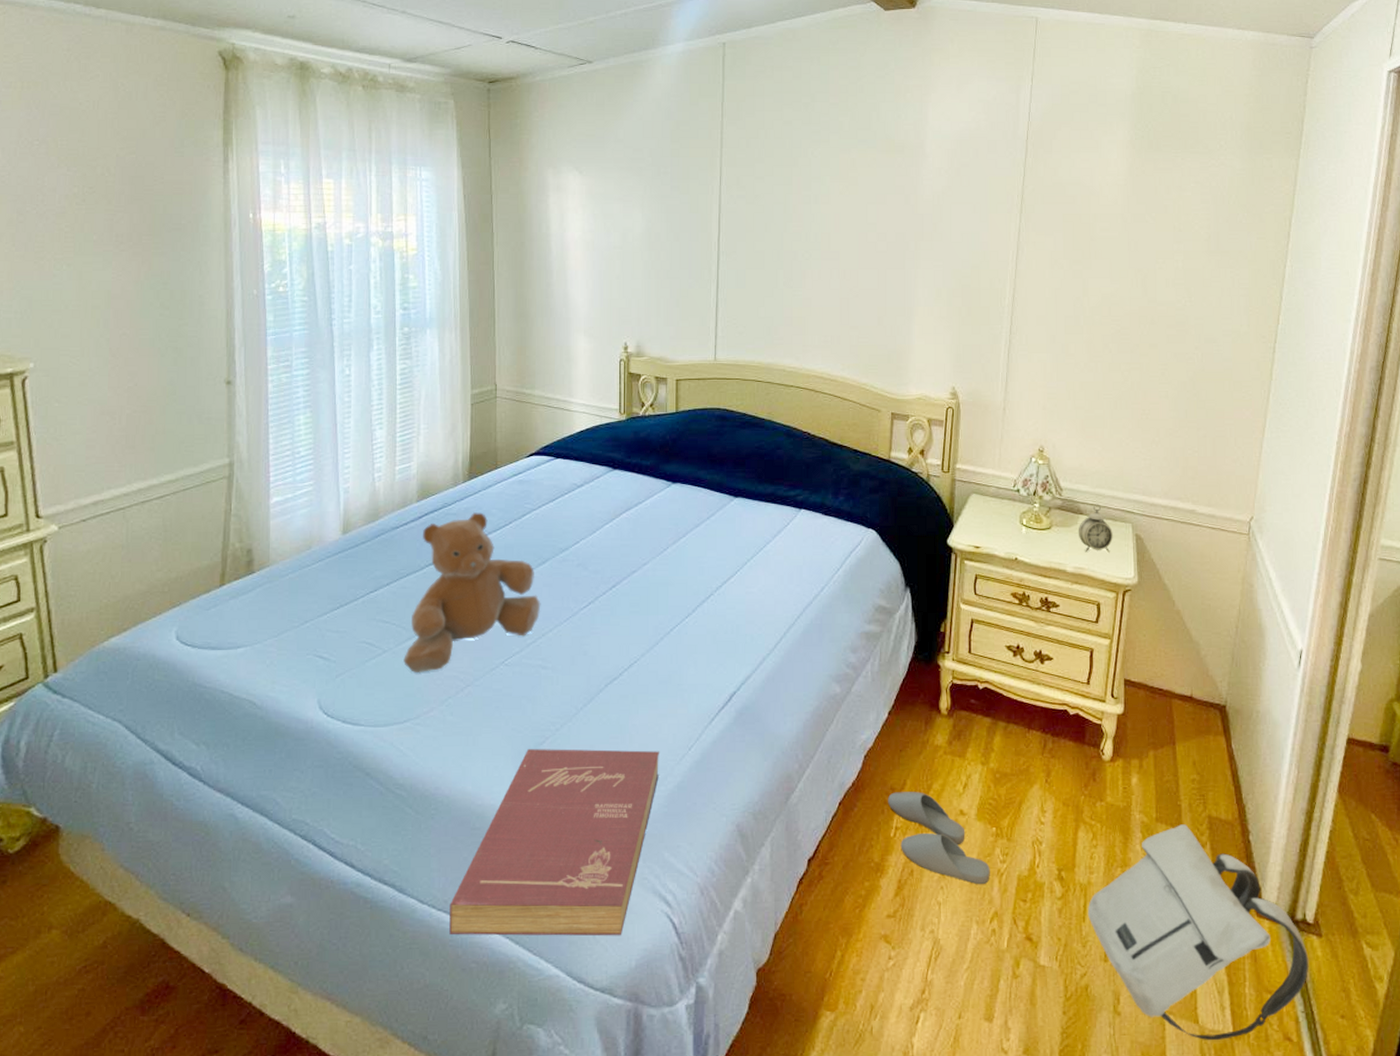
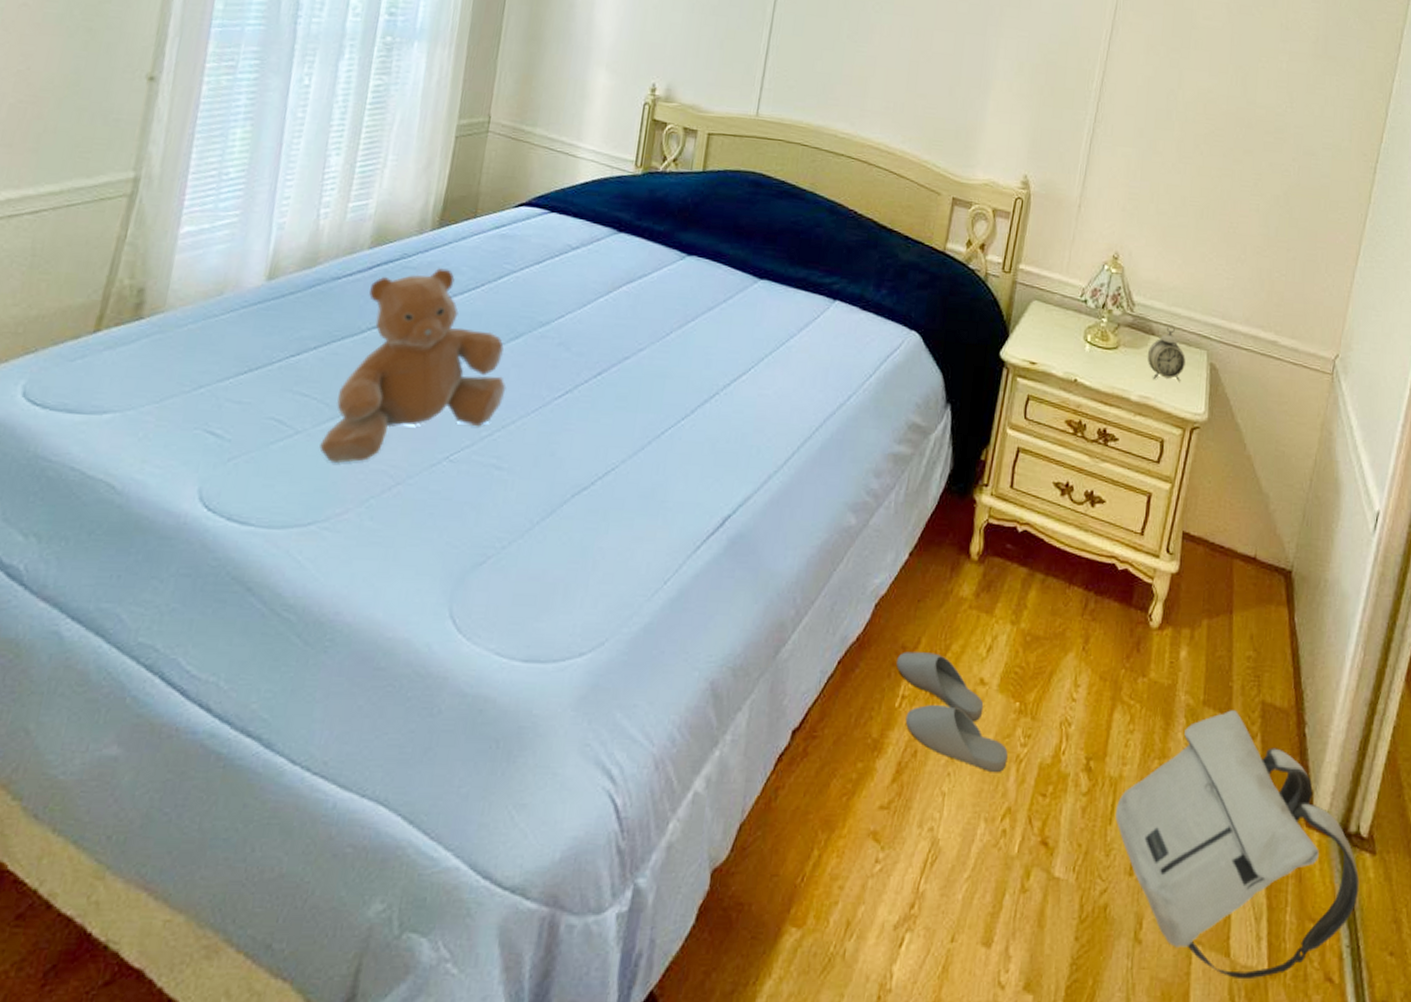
book: present [449,749,660,937] -> none [323,570,629,819]

